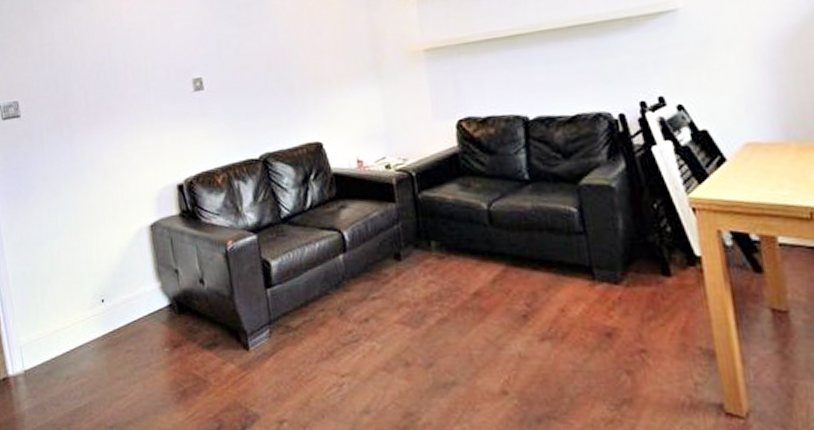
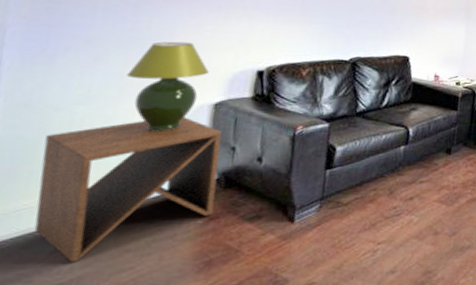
side table: none [39,242,175,389] -> present [34,117,222,263]
table lamp: none [78,165,138,259] -> present [126,41,209,132]

